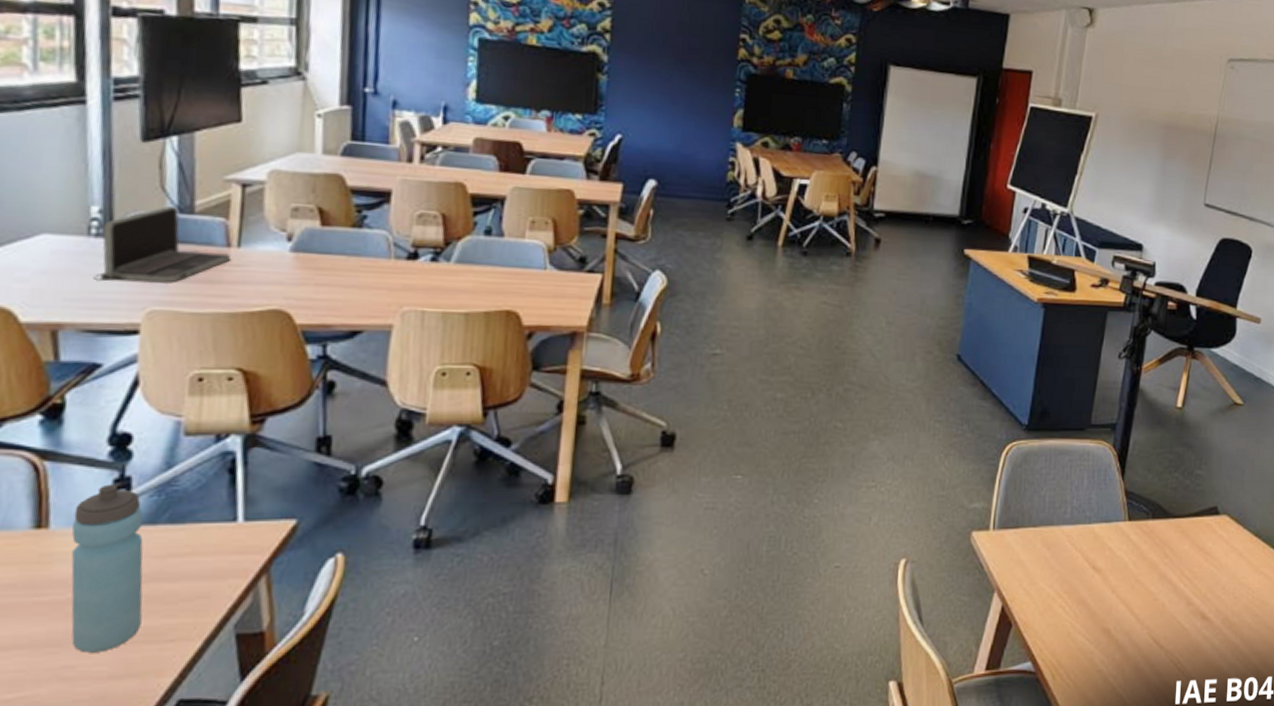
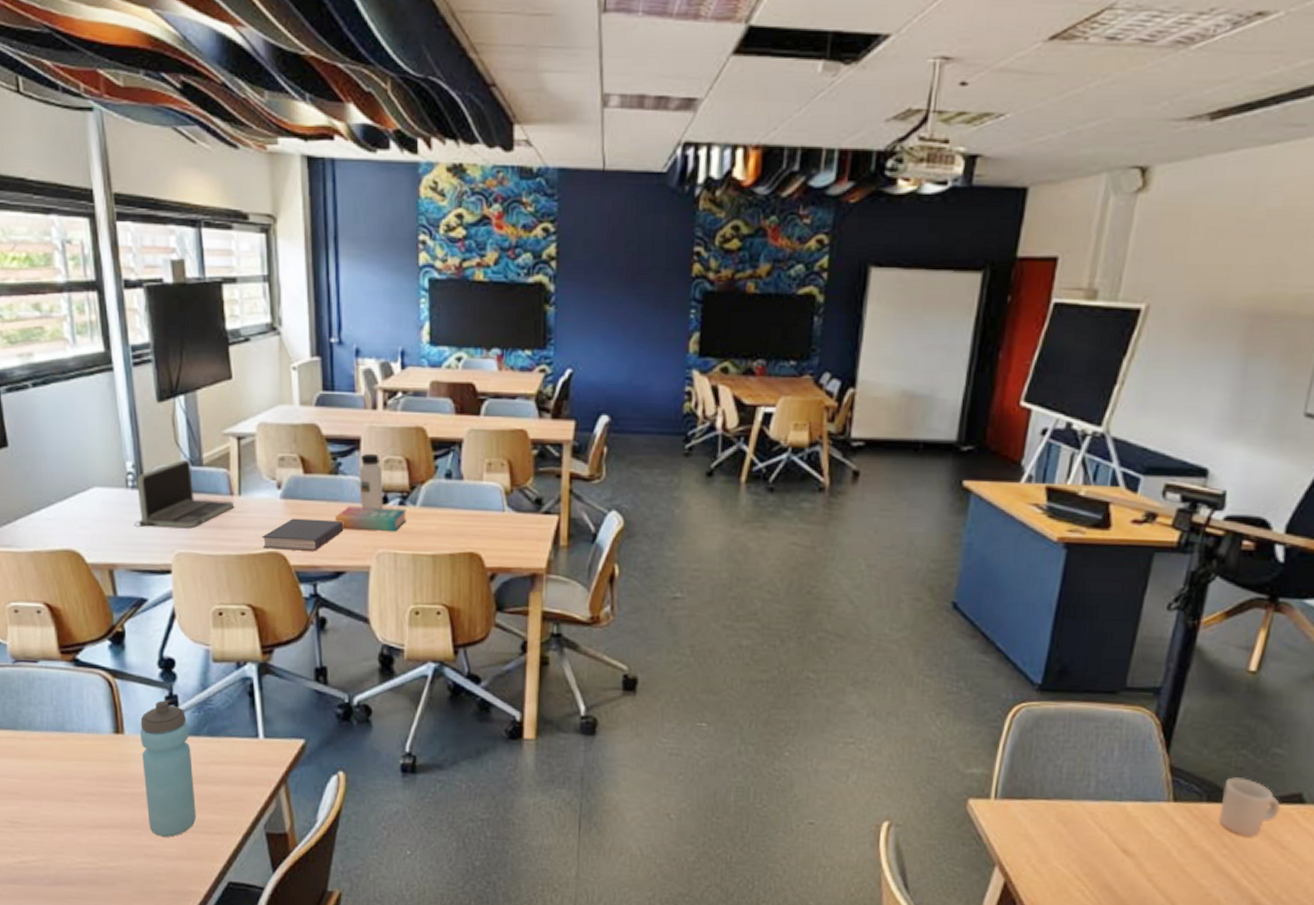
book: none [262,273,365,309] -> present [262,518,344,551]
book: none [354,261,439,289] -> present [334,506,407,532]
water bottle: none [386,206,414,265] -> present [359,453,383,509]
mug: none [1161,496,1203,547] -> present [1218,777,1281,838]

